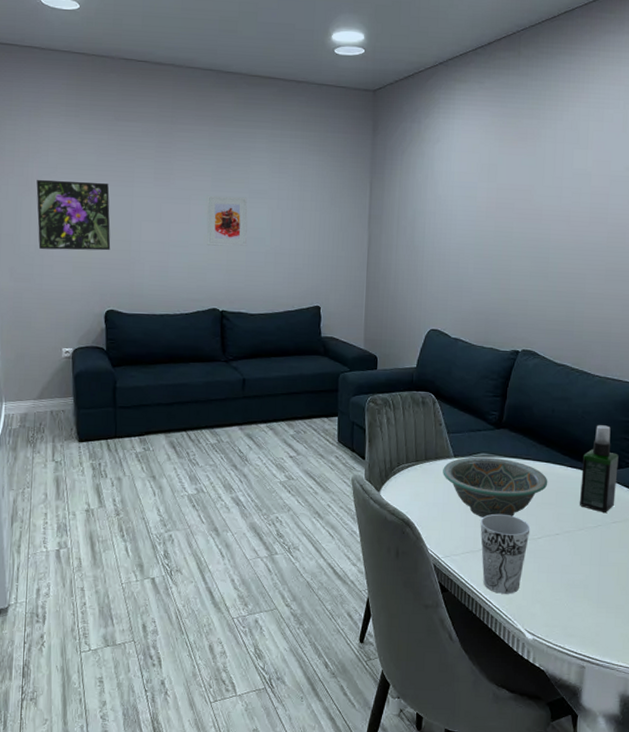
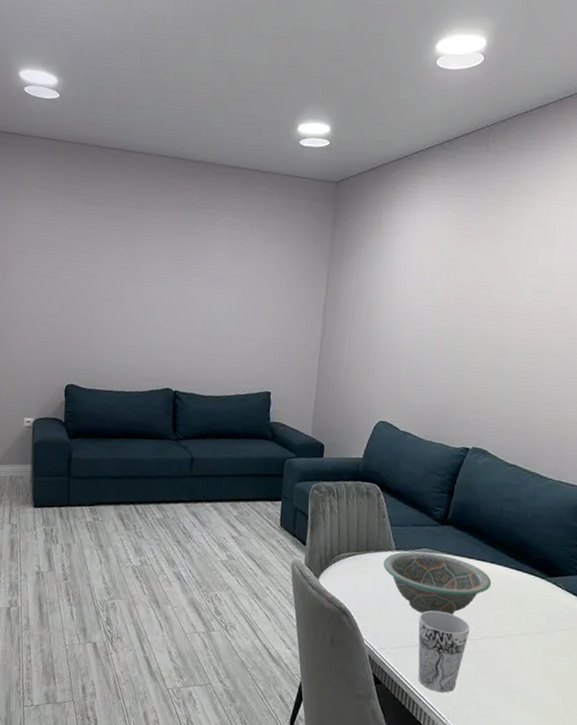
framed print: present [36,179,111,251] -> none [8,258,76,328]
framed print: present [206,195,248,247] -> none [165,279,206,331]
spray bottle: present [580,425,619,513] -> none [524,529,569,619]

